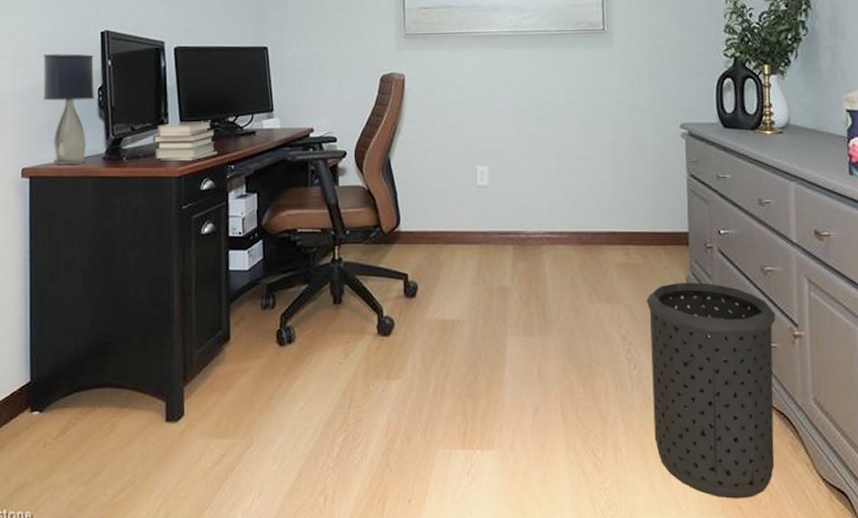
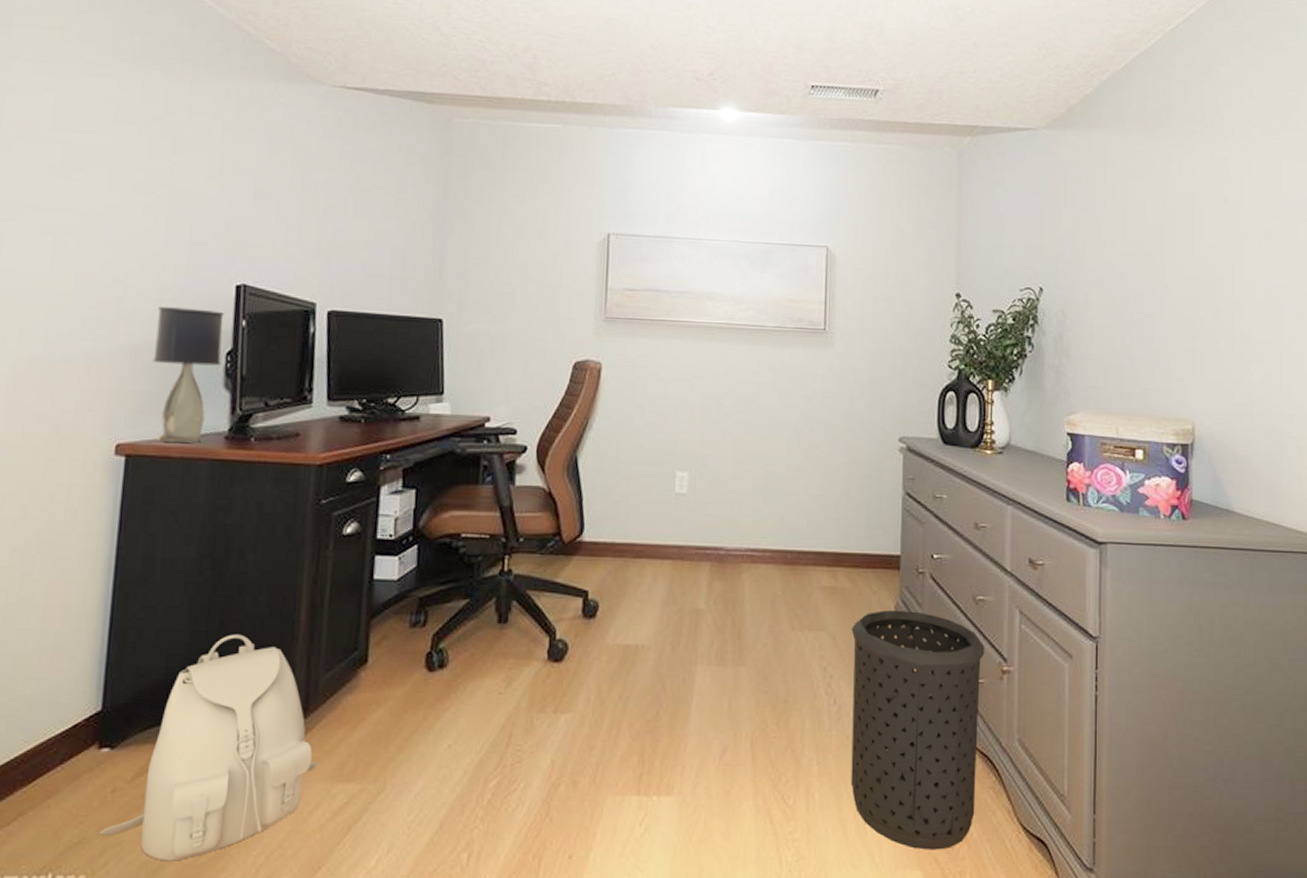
backpack: none [38,319,198,501] -> present [100,634,318,861]
books: present [153,121,217,162] -> none [291,399,371,447]

